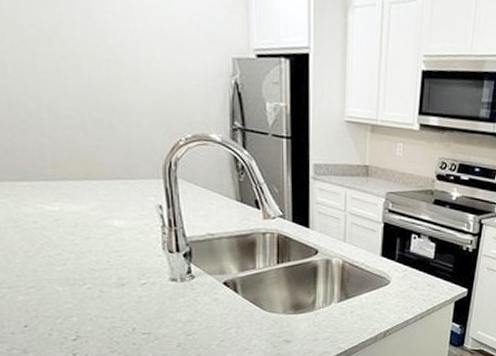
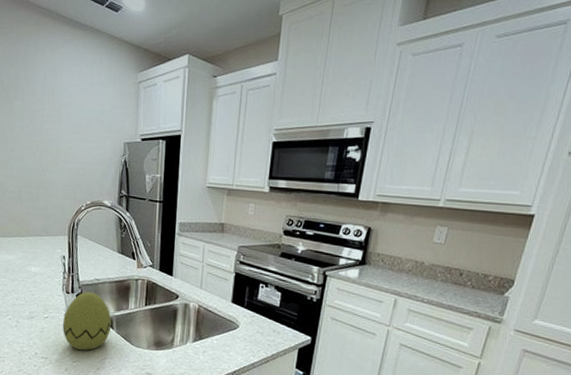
decorative egg: none [168,250,236,320] -> present [63,292,112,350]

